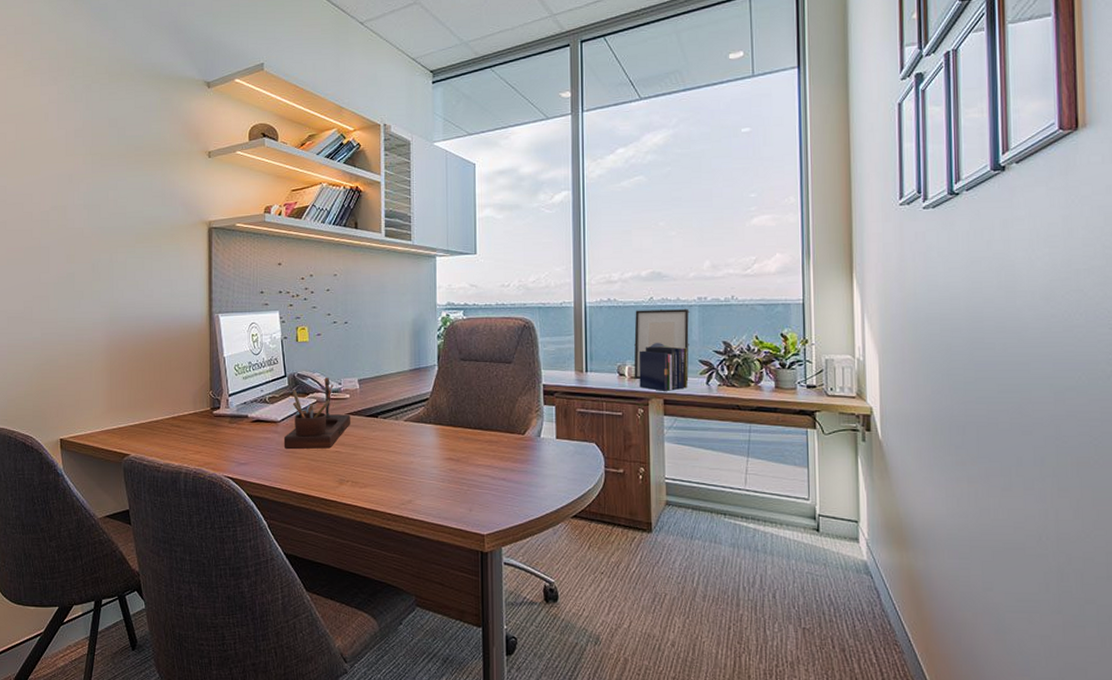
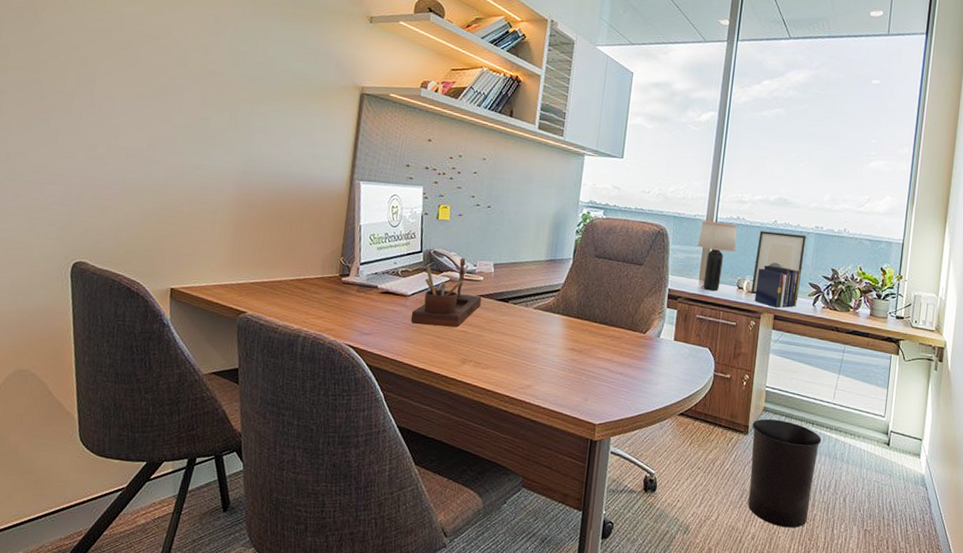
table lamp: none [568,307,612,382] -> present [697,220,738,291]
waste bin: none [655,513,738,632] -> present [748,418,822,528]

